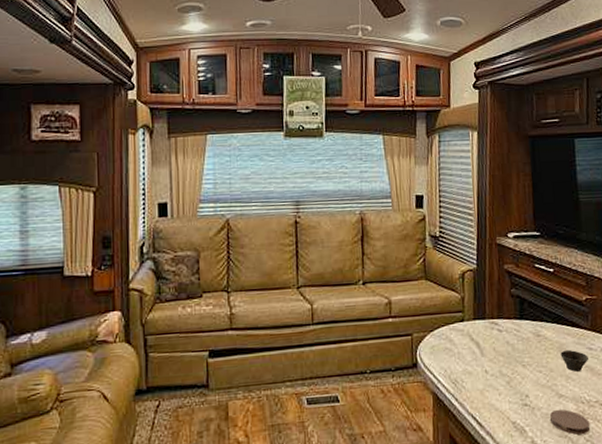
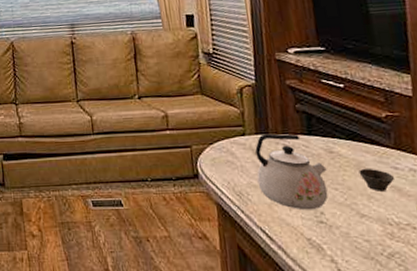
kettle: none [472,318,534,394] -> present [255,133,328,210]
coaster: present [549,409,590,435] -> none [350,229,402,257]

